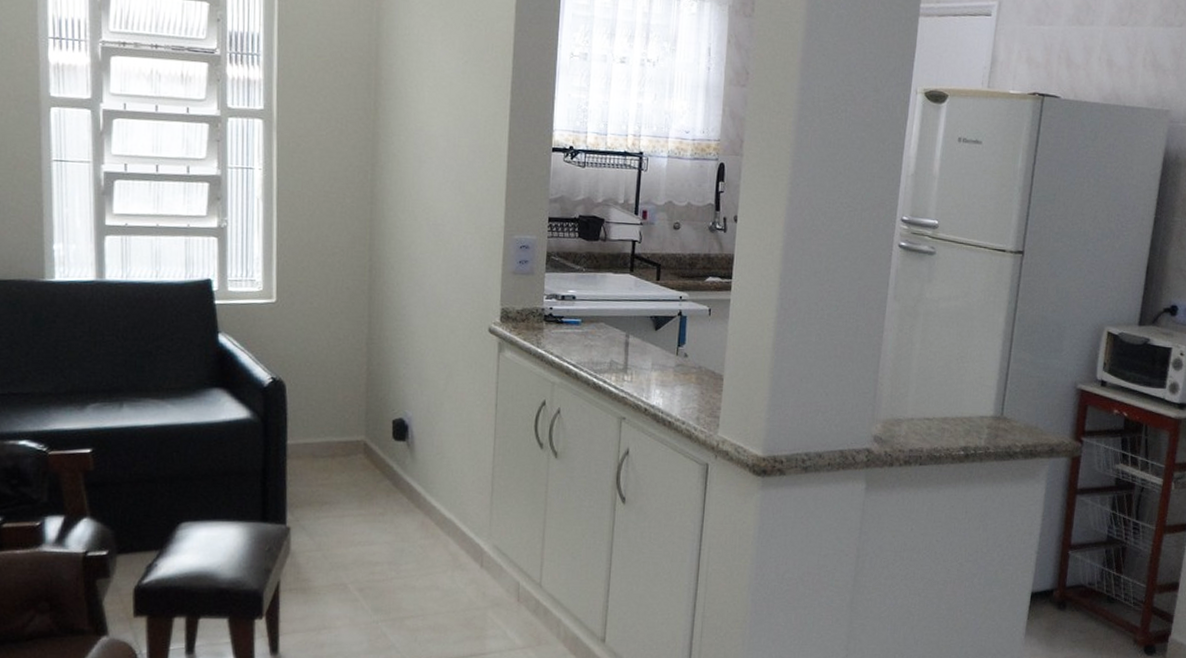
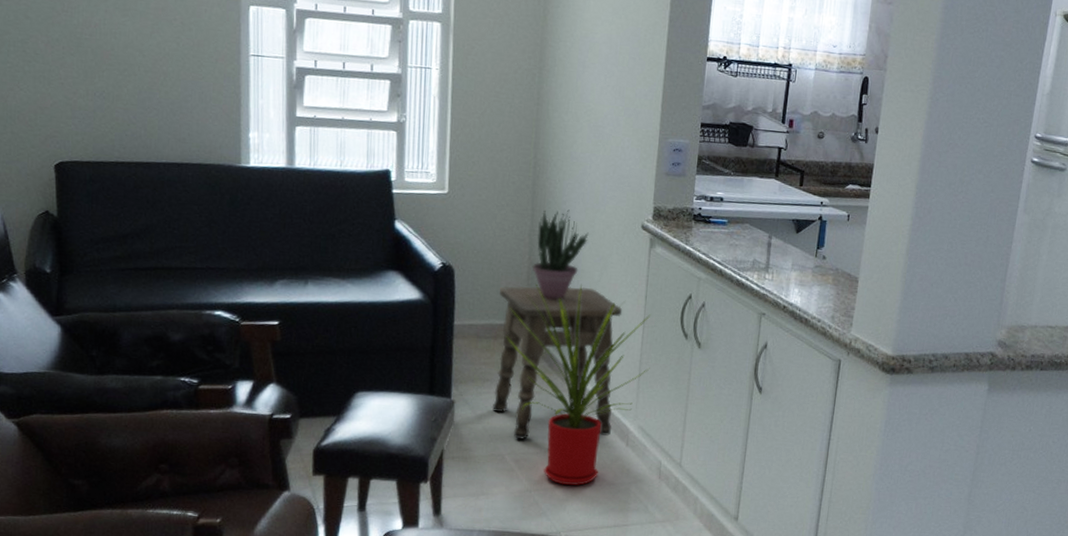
side table: none [331,398,471,566] -> present [491,286,623,440]
house plant: none [344,394,504,614] -> present [505,284,651,486]
potted plant: none [370,315,432,414] -> present [532,209,589,301]

